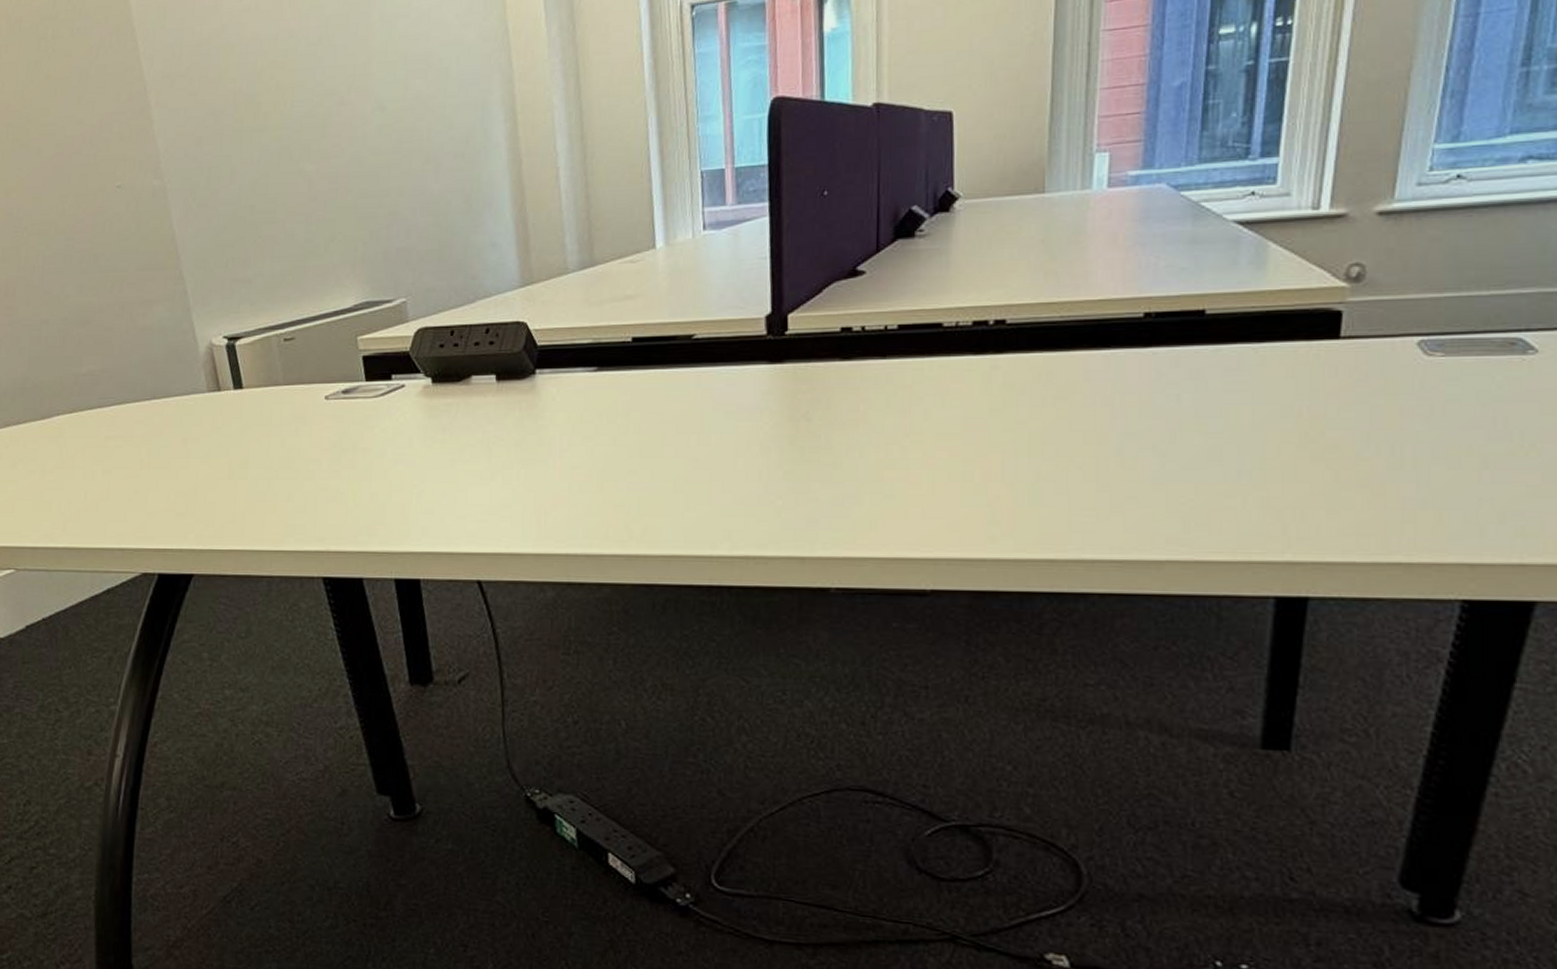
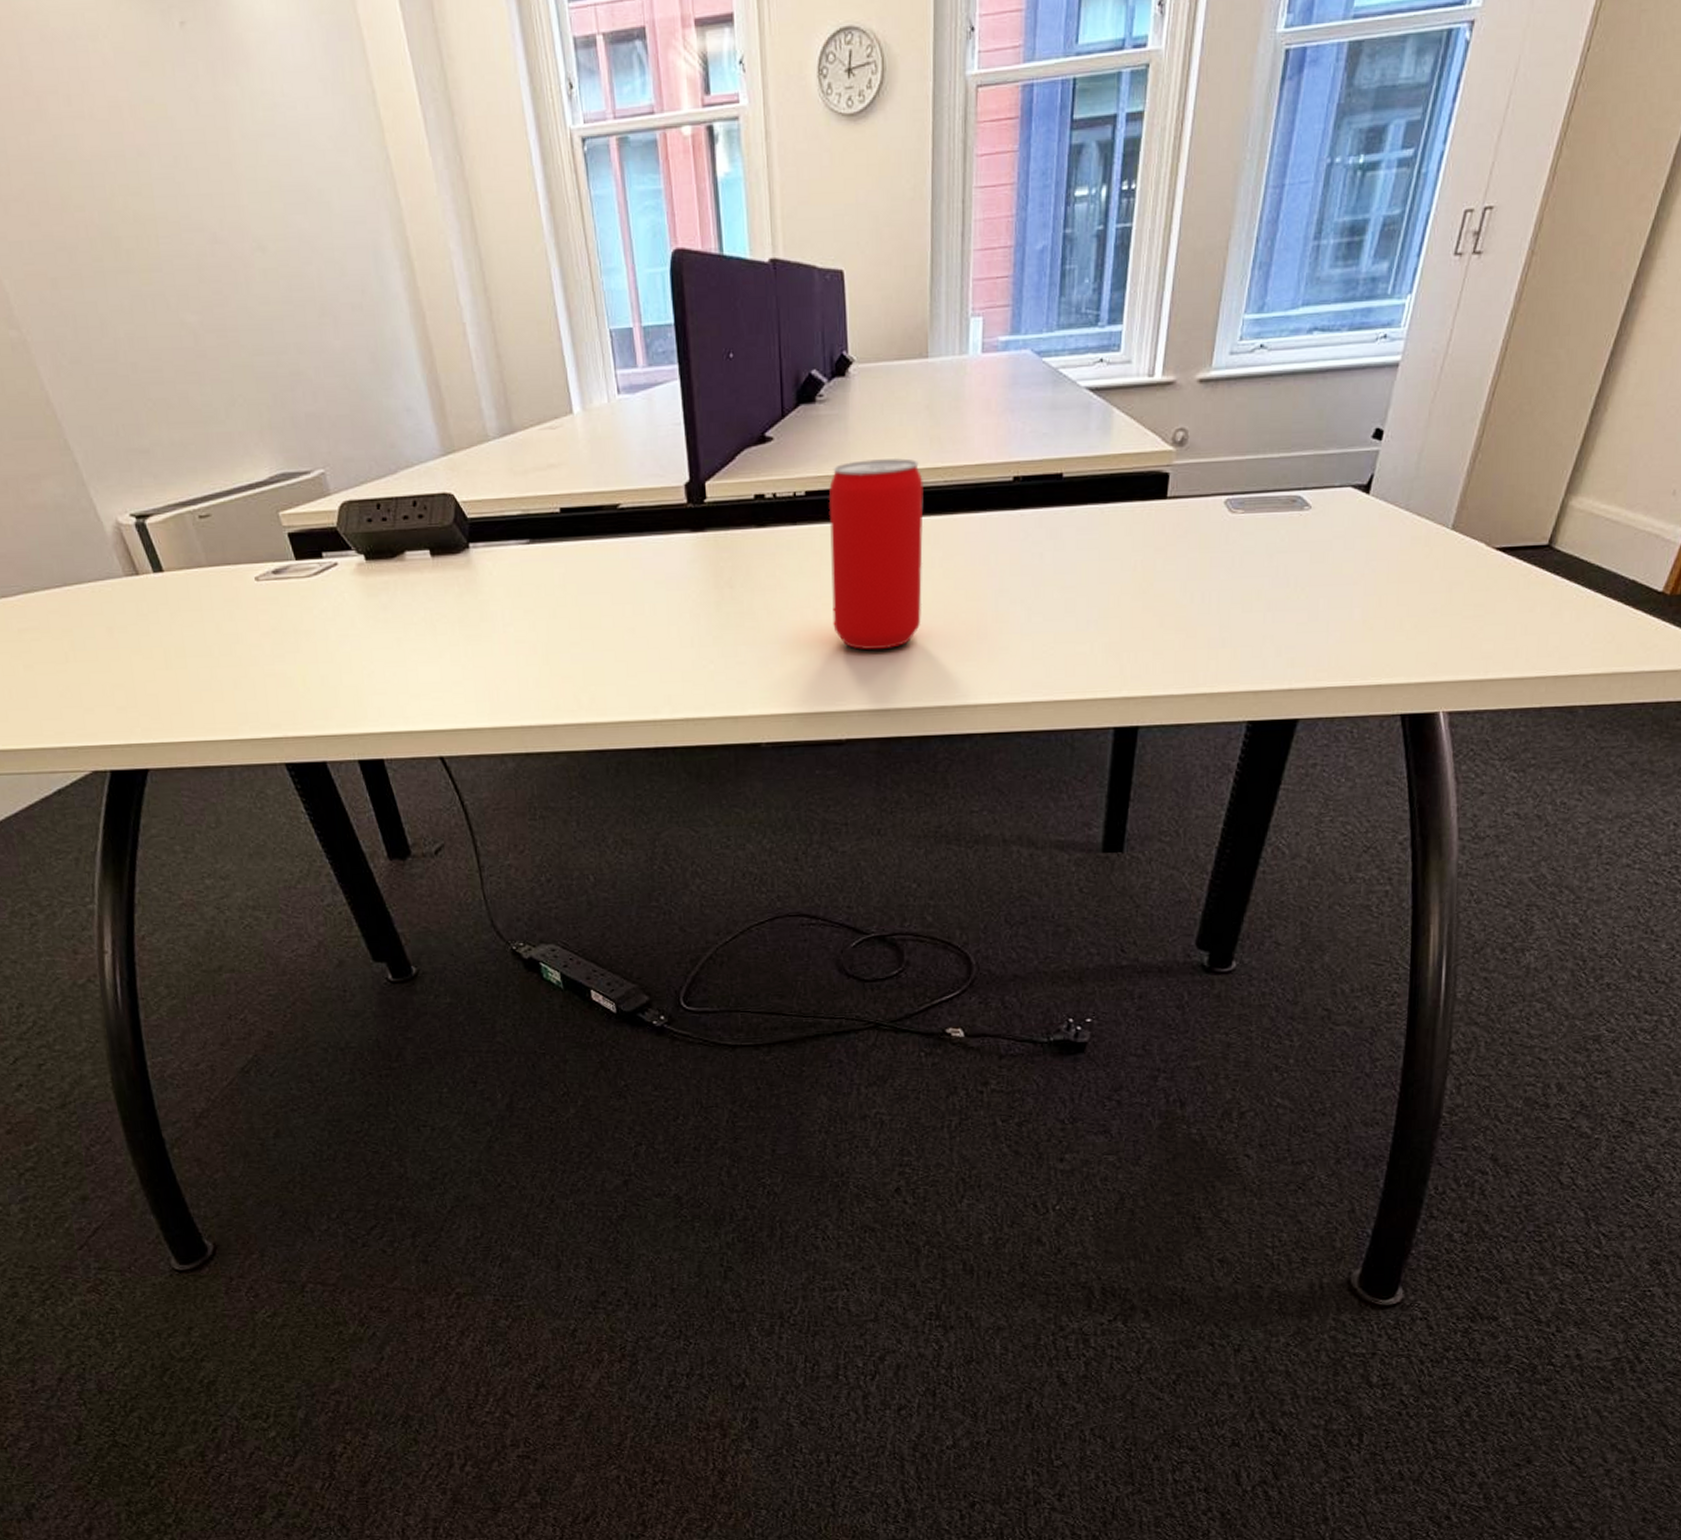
beverage can: none [922,292,1035,493] -> present [828,457,924,650]

